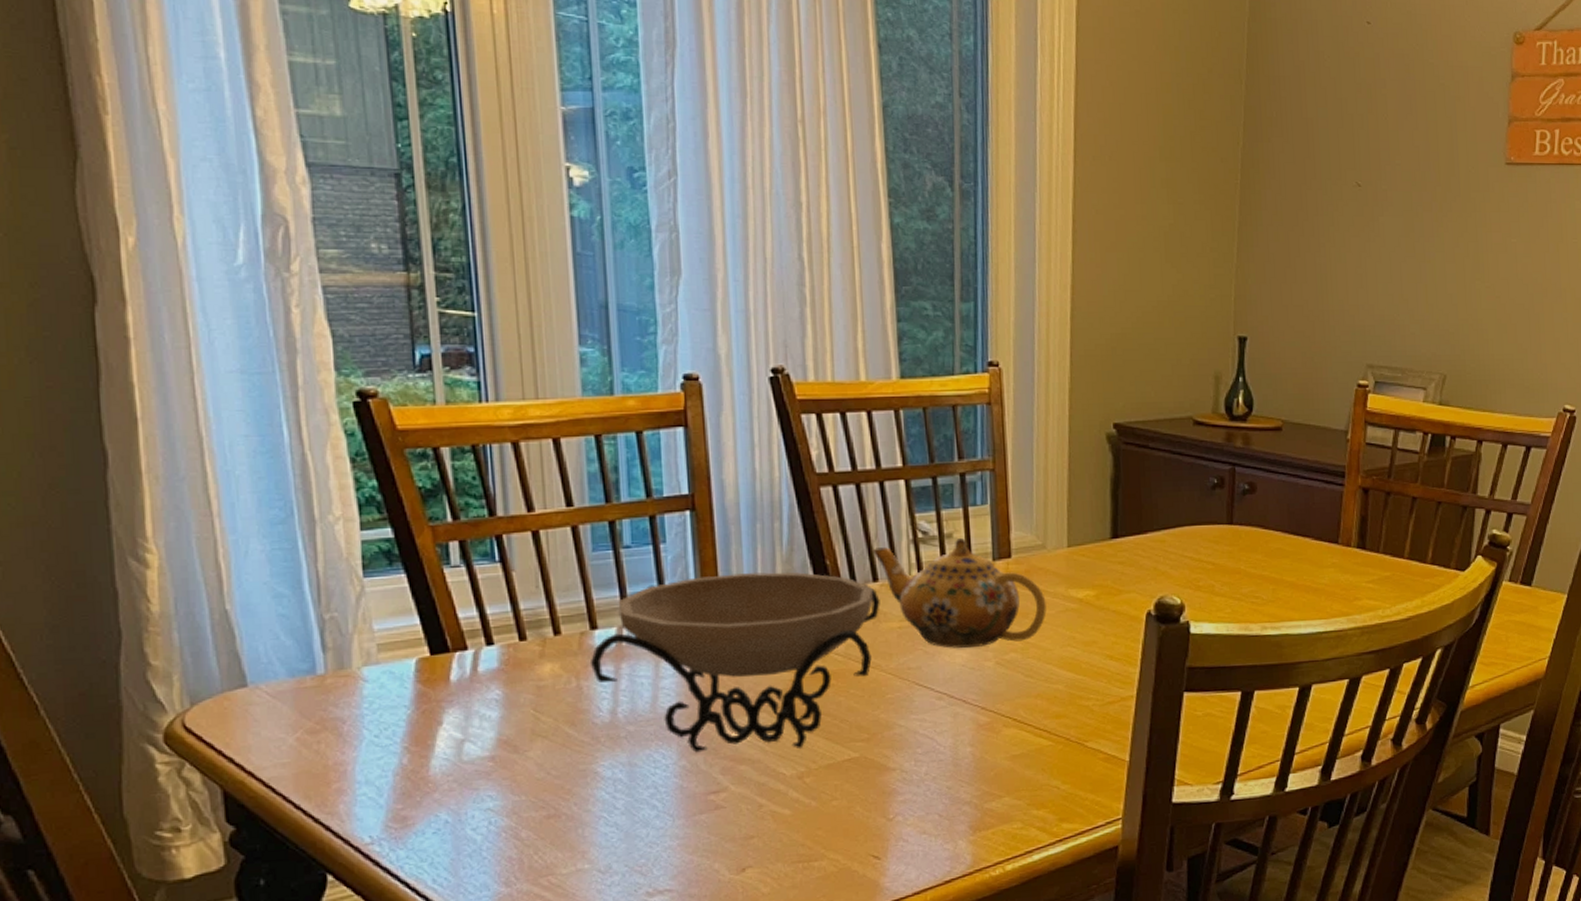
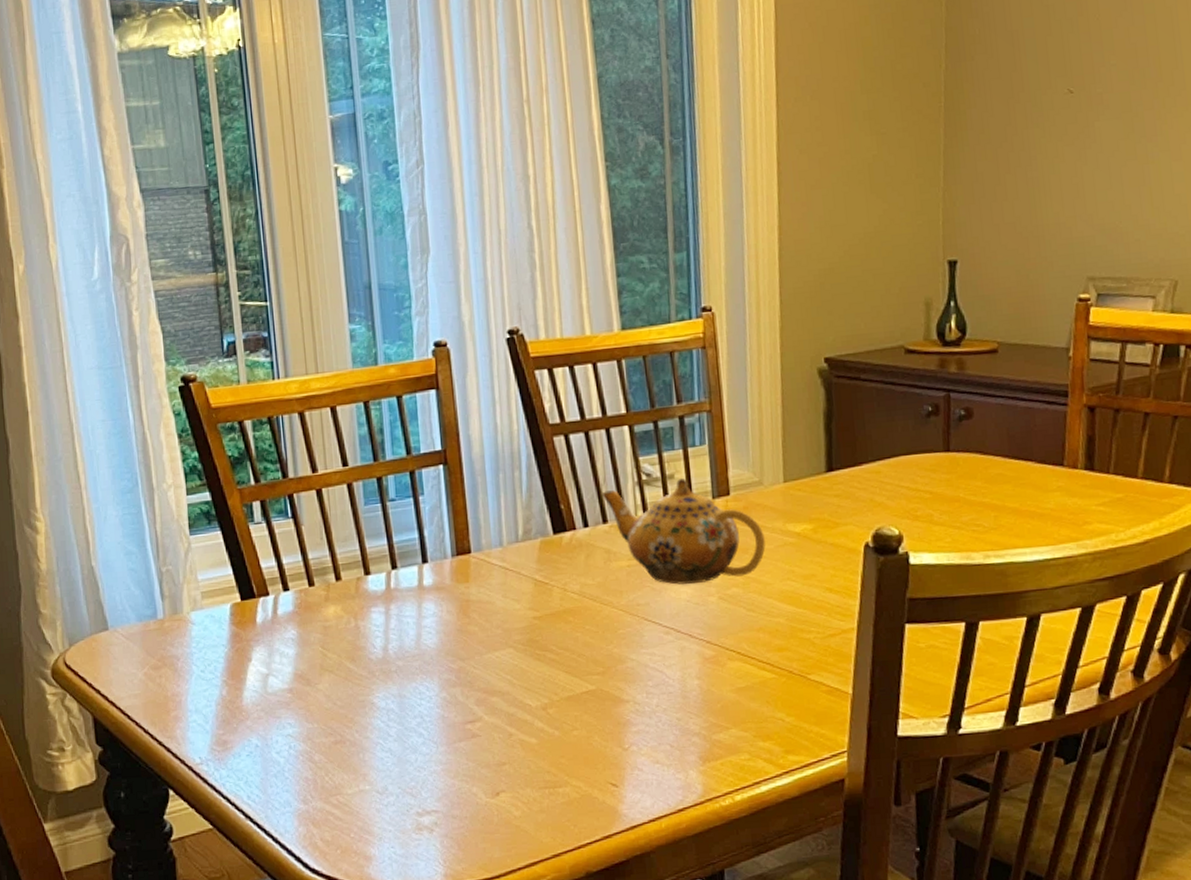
decorative bowl: present [589,572,880,753] -> none [365,517,610,686]

